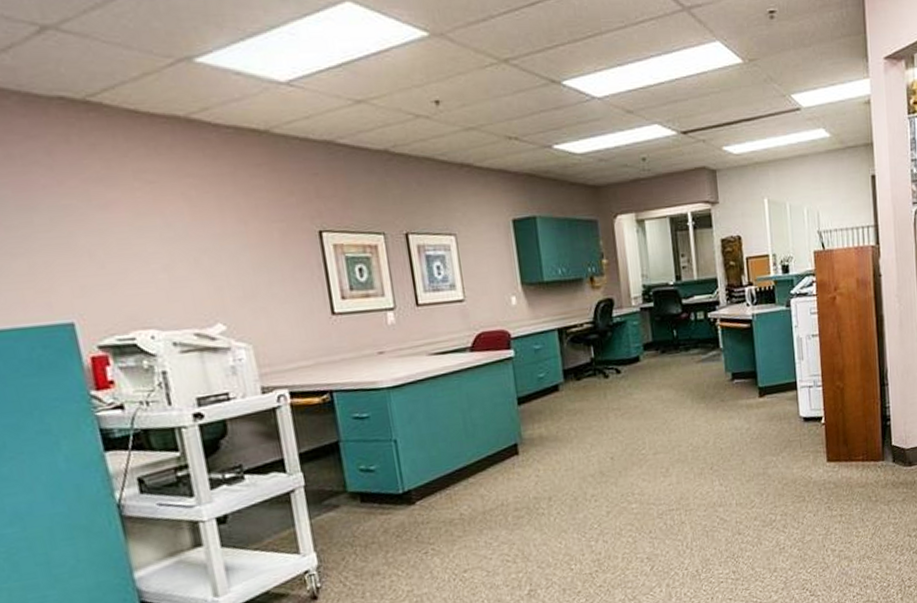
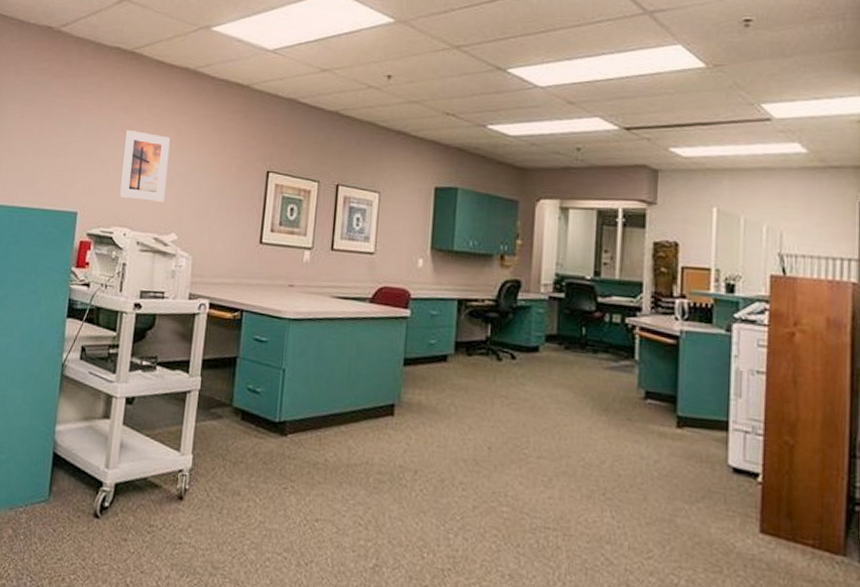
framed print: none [111,206,195,294] -> present [119,130,170,202]

